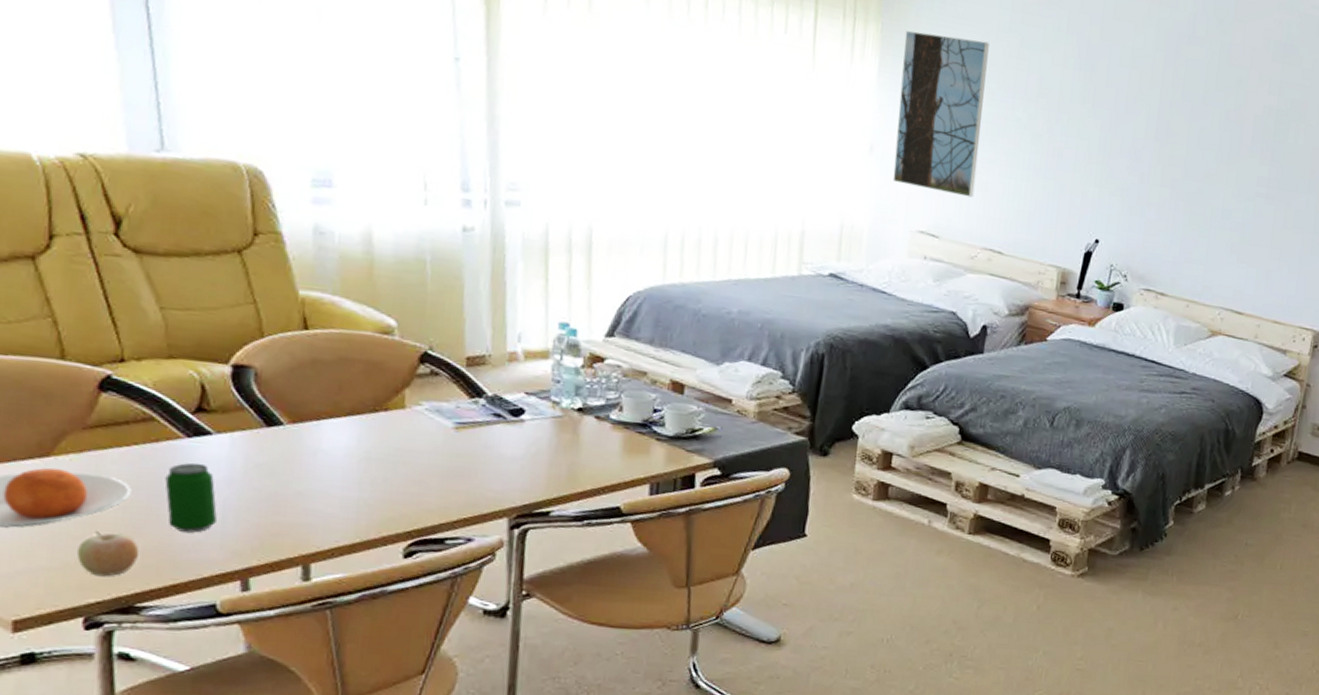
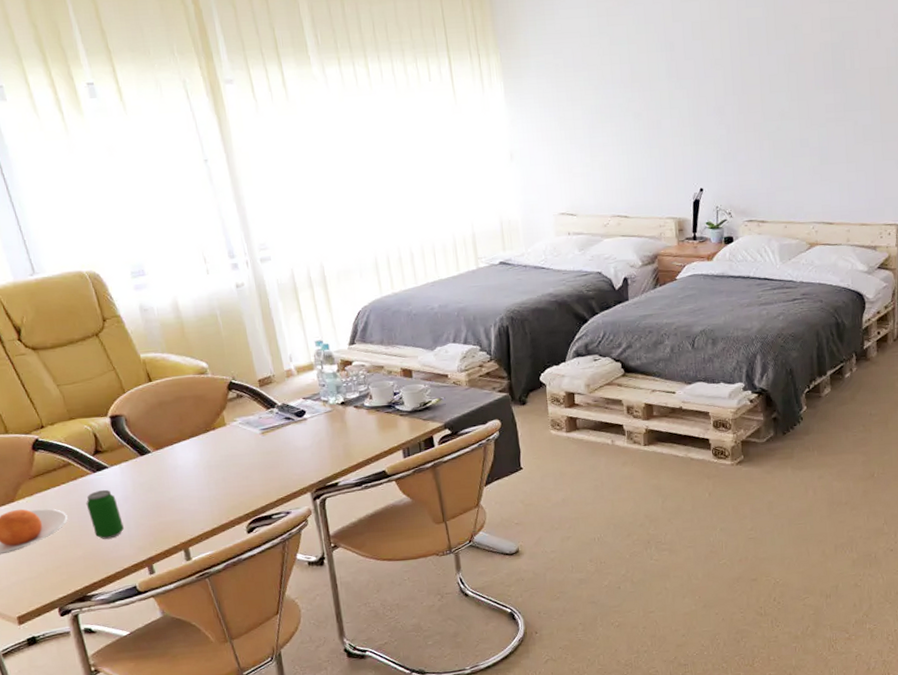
fruit: present [77,530,140,577] -> none [44,547,82,579]
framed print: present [892,30,989,198] -> none [519,47,597,179]

